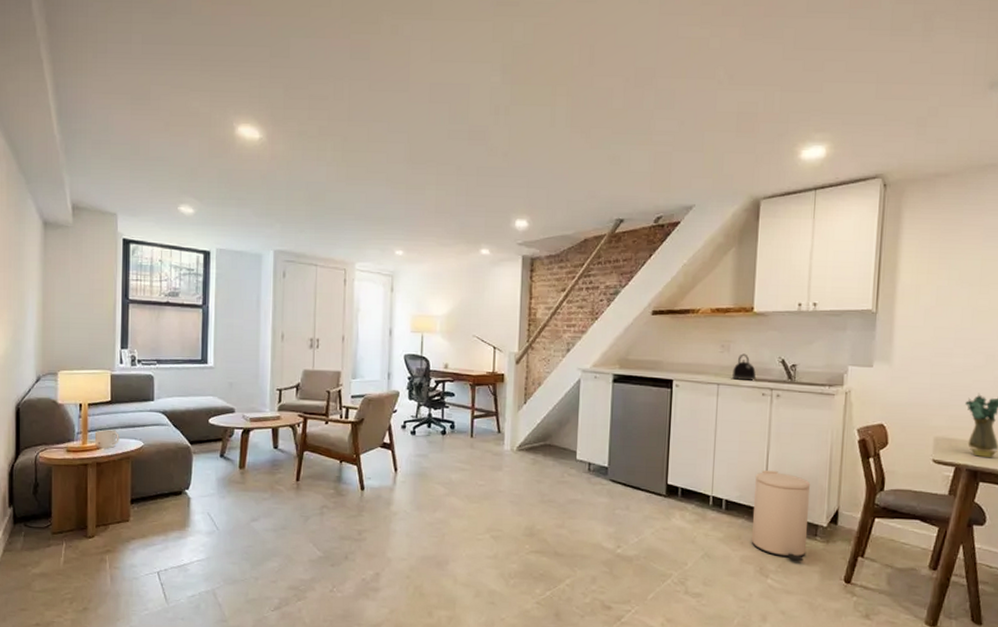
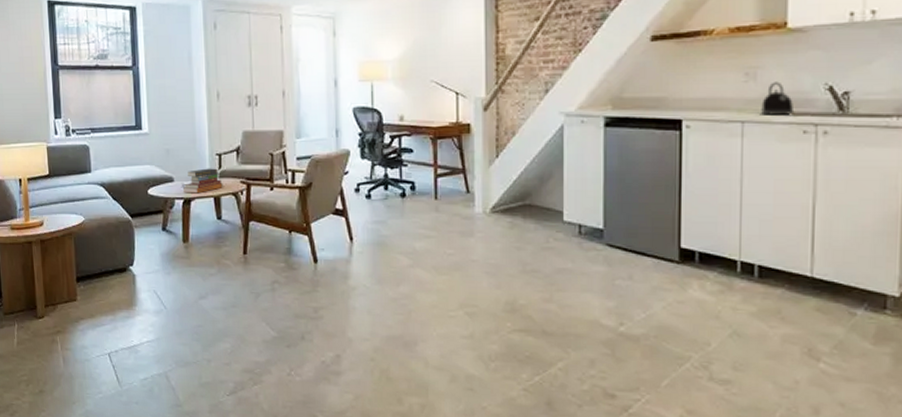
mug: present [95,429,119,450] -> none [37,205,60,226]
books: none [243,401,281,424] -> present [183,168,223,194]
pedal bin: present [751,470,811,561] -> none [795,228,875,341]

